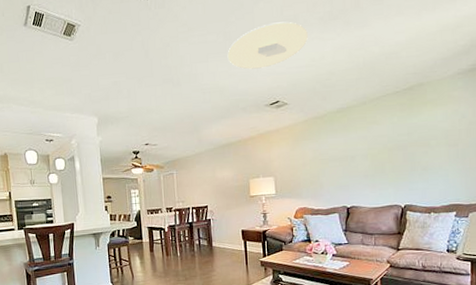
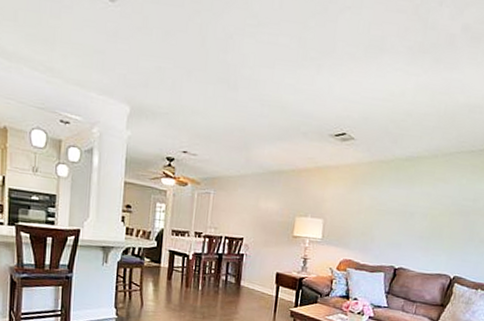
ceiling light: present [227,21,308,70] -> none [297,39,393,92]

